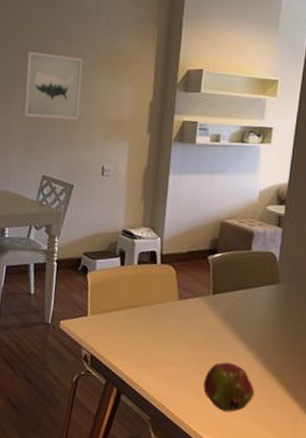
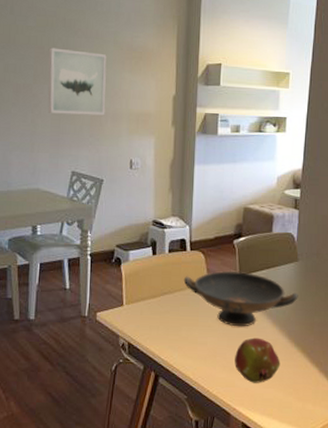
decorative bowl: none [152,288,278,350] -> present [183,271,298,327]

